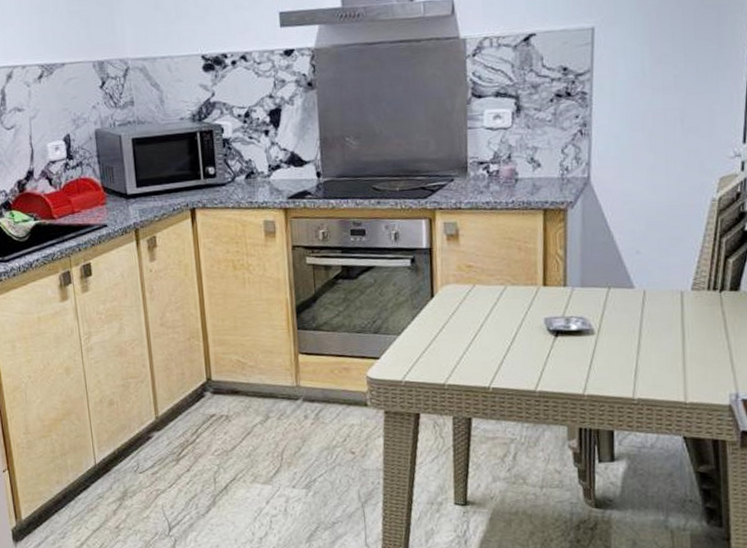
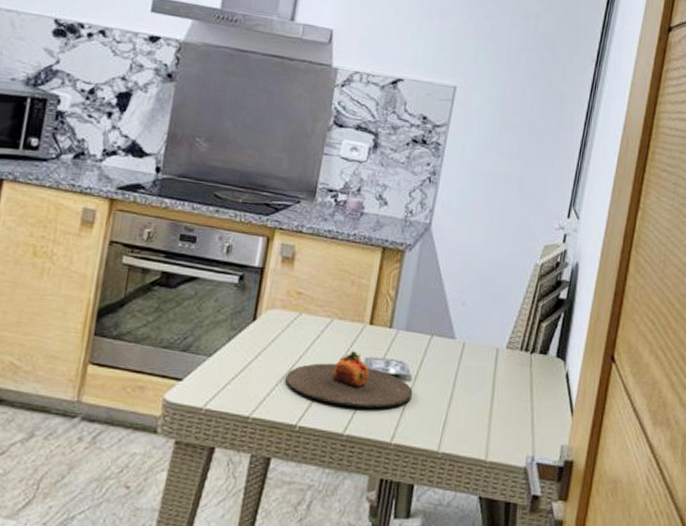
plate: none [471,313,598,365] -> present [285,351,413,409]

